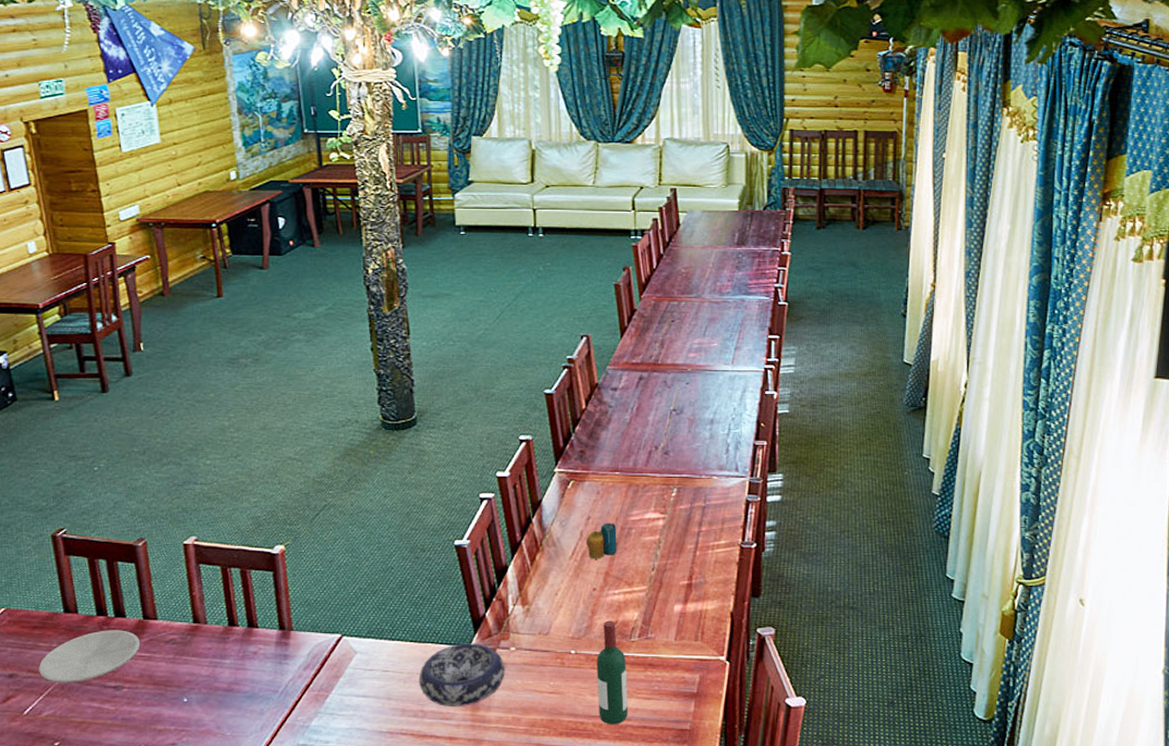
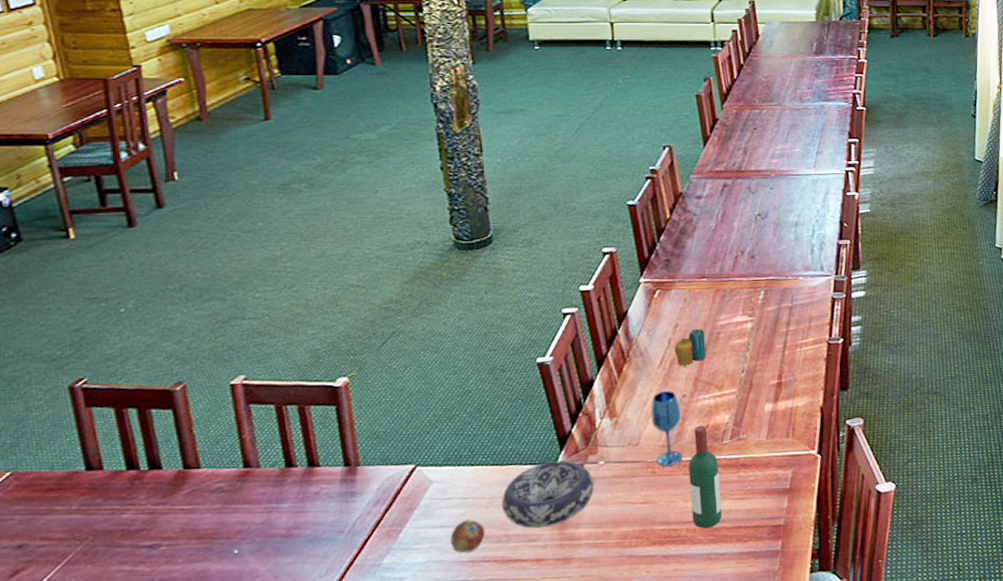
plate: present [39,630,141,683] -> none [55,483,181,549]
fruit: none [371,692,403,724] -> present [450,519,485,553]
wineglass: none [561,583,591,658] -> present [651,391,682,466]

